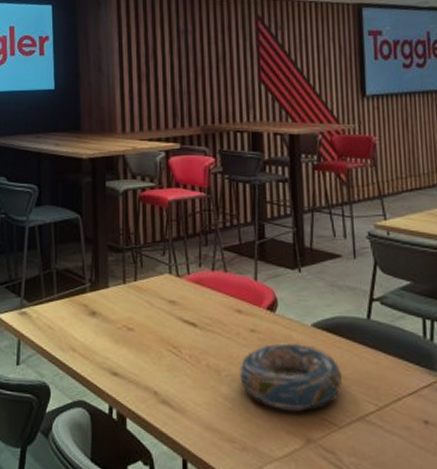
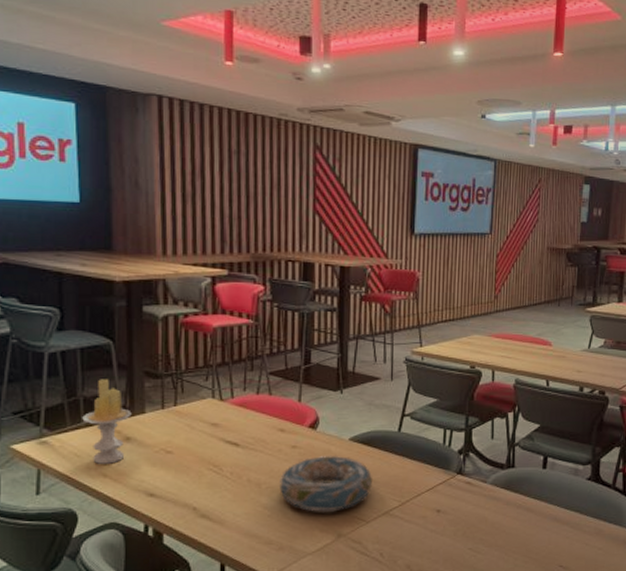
candle: none [55,252,97,338] -> present [82,379,132,464]

